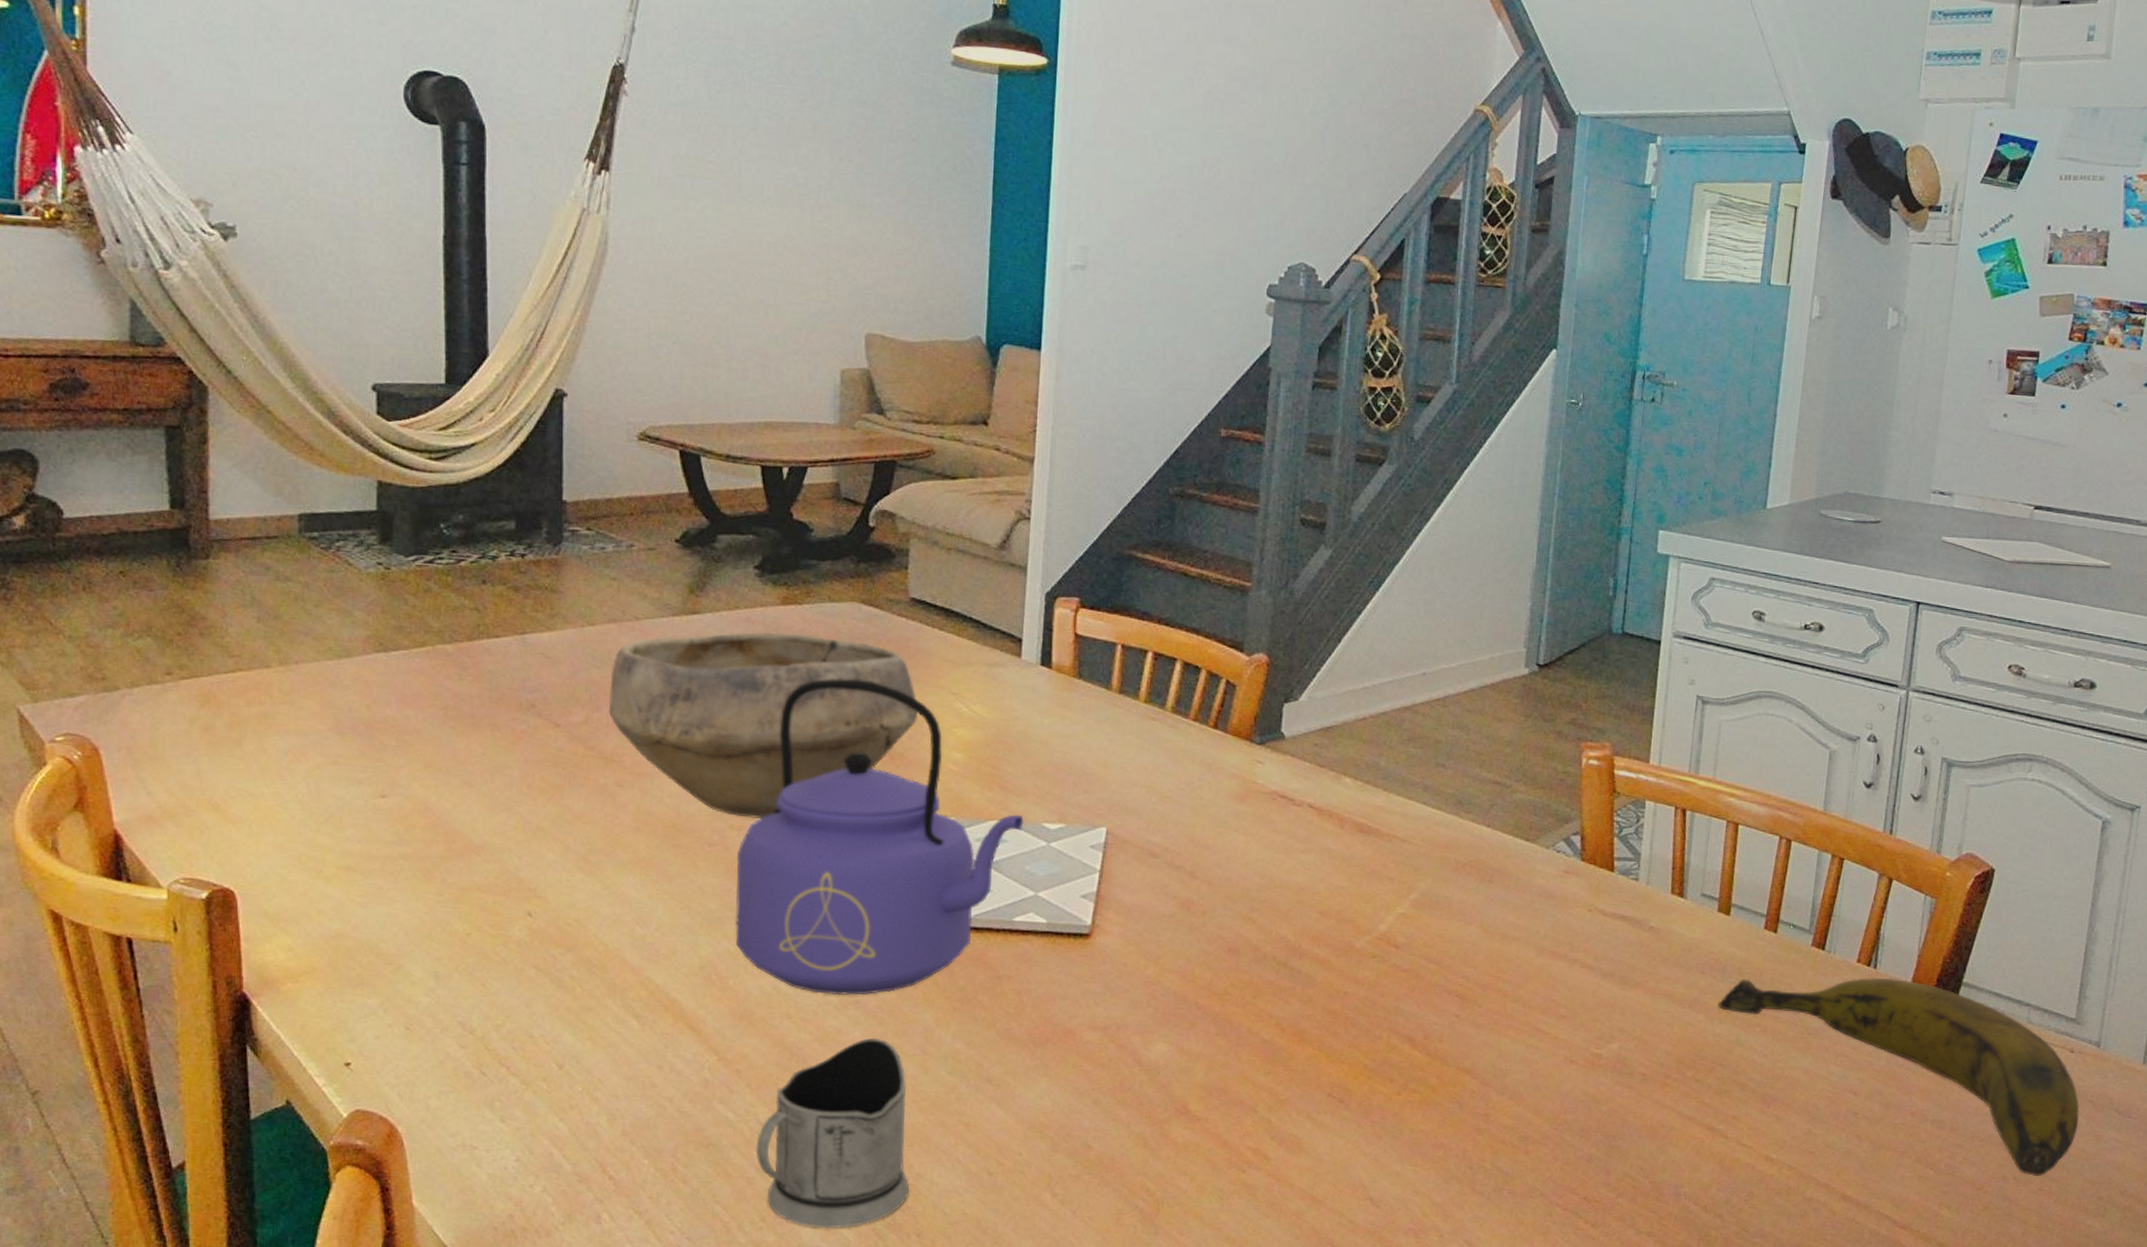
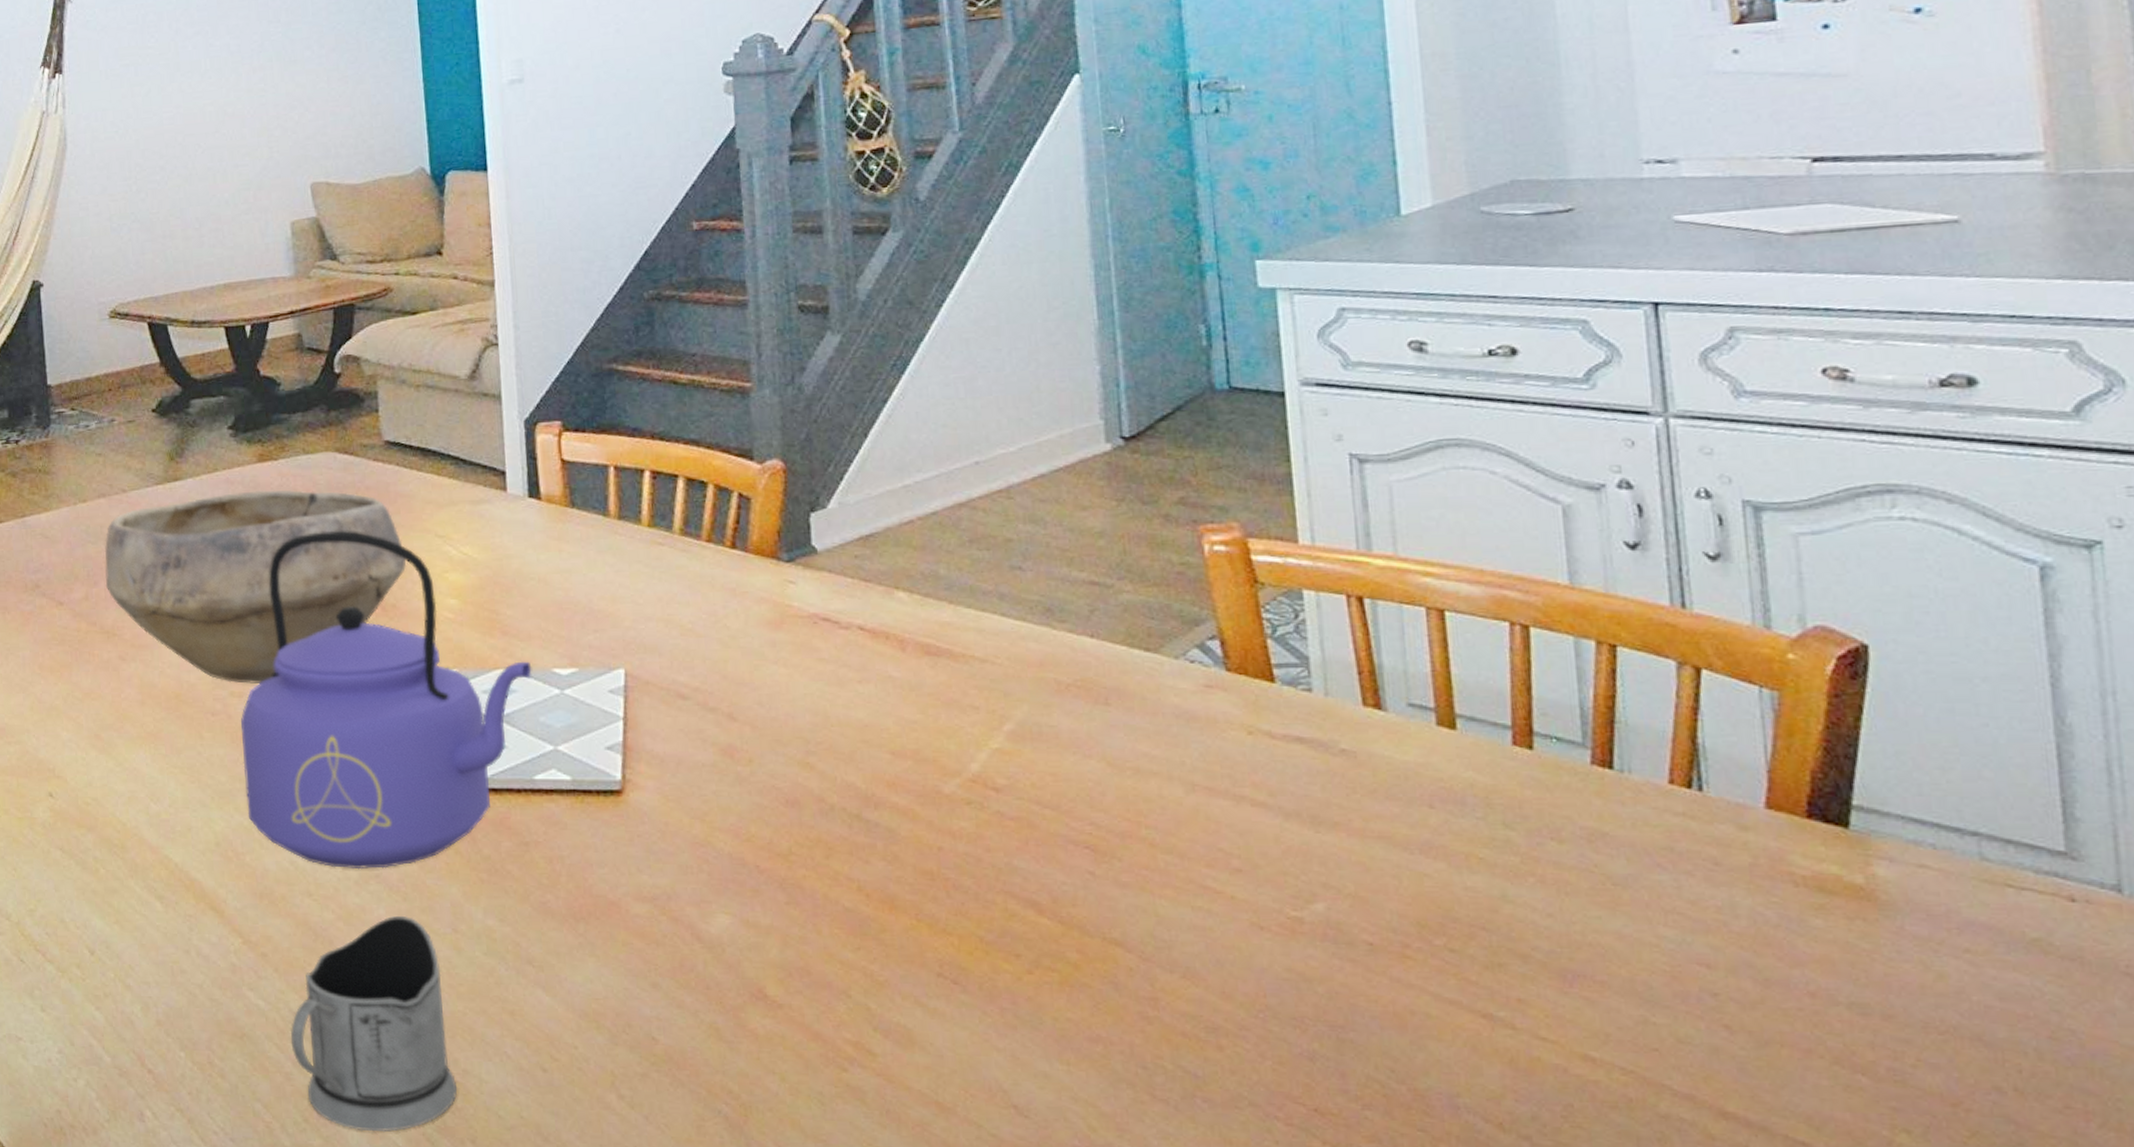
banana: present [1717,977,2080,1176] -> none [1462,803,2113,1087]

